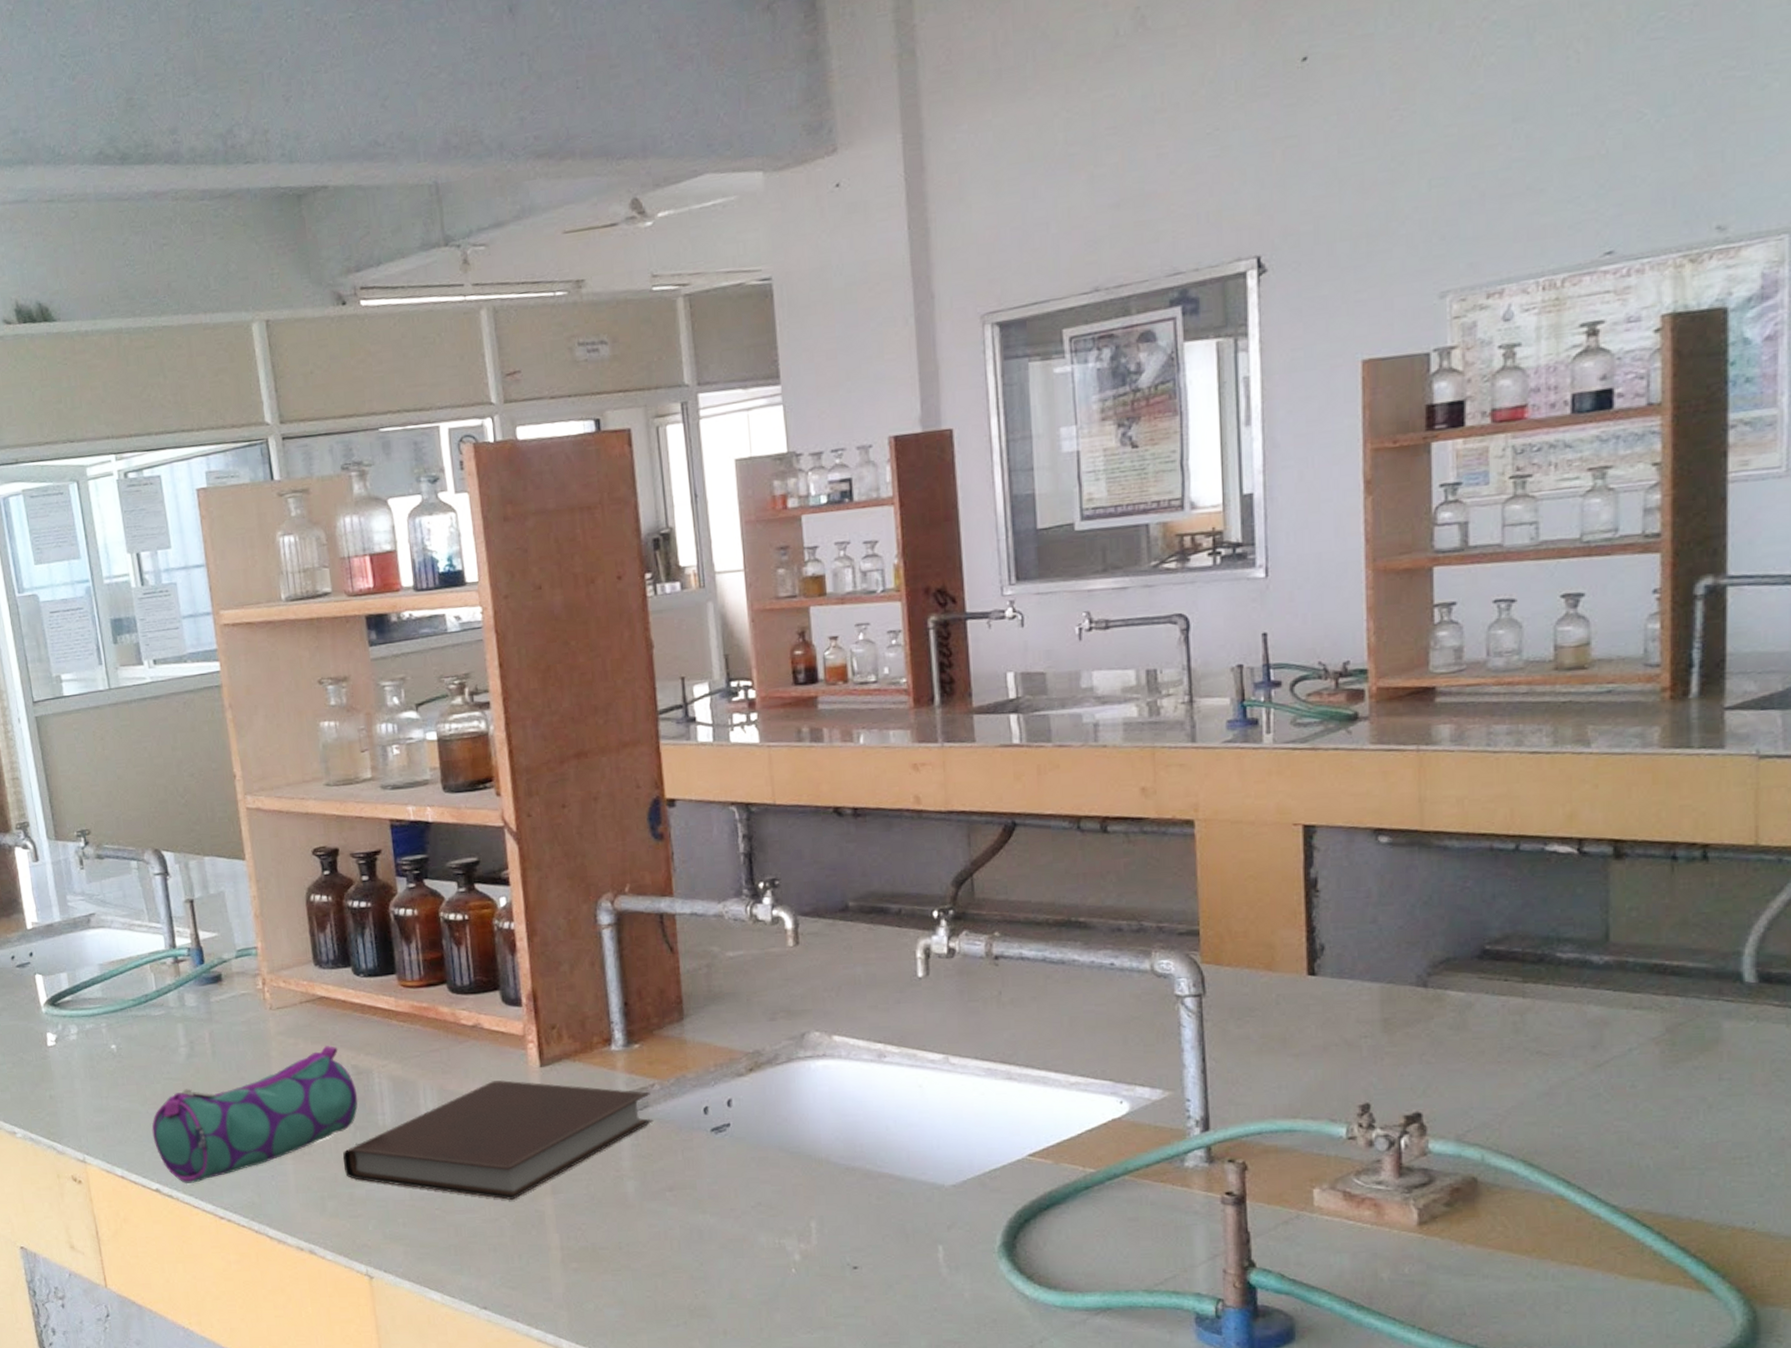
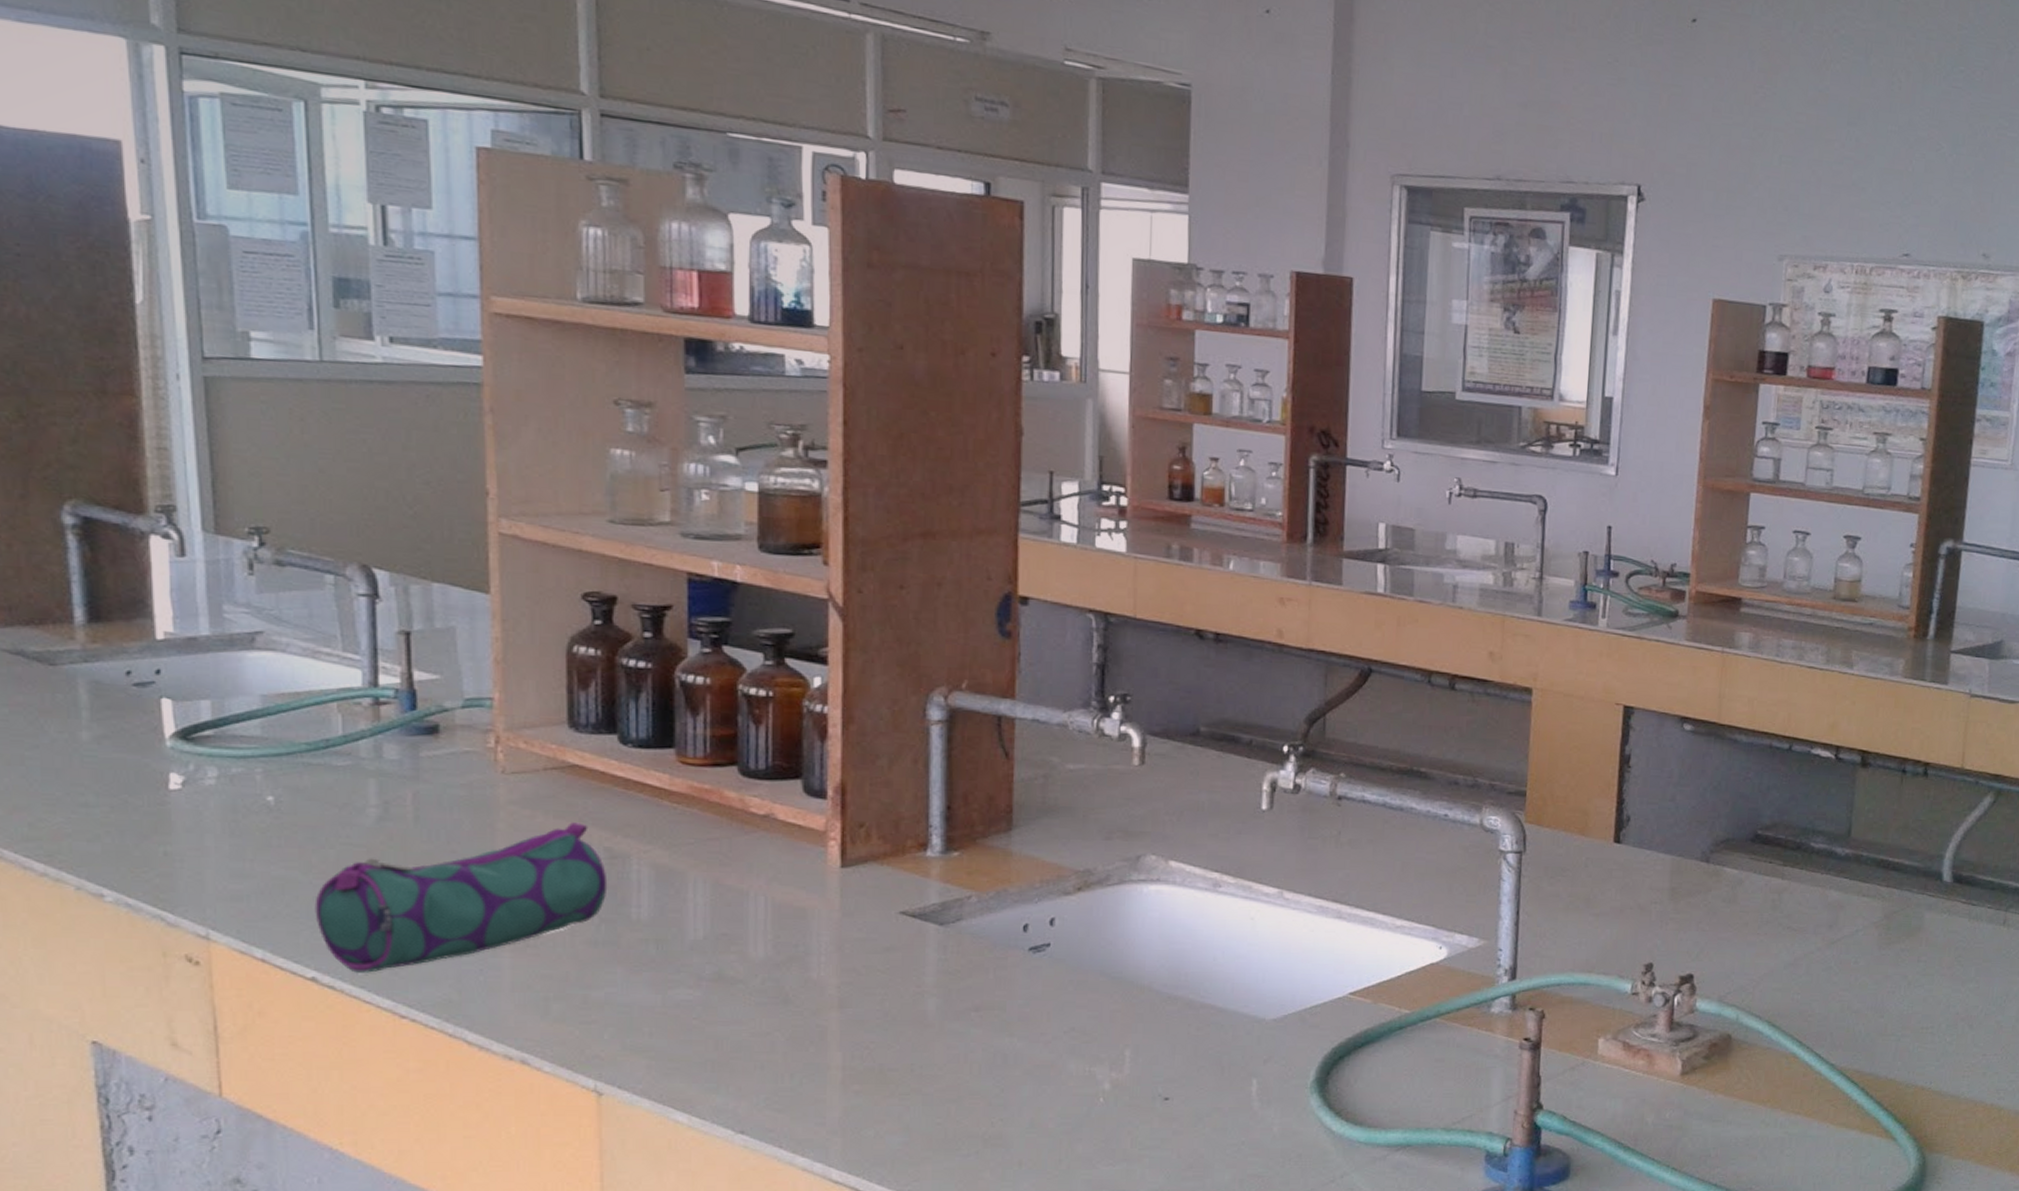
notebook: present [342,1080,654,1200] -> none [579,879,966,1012]

